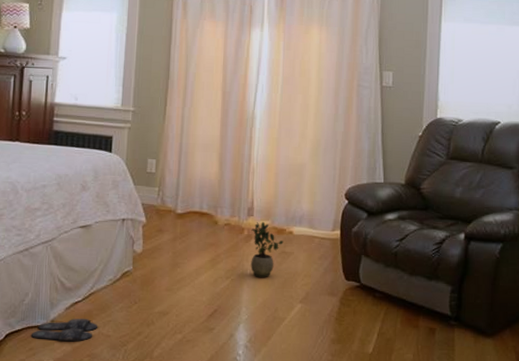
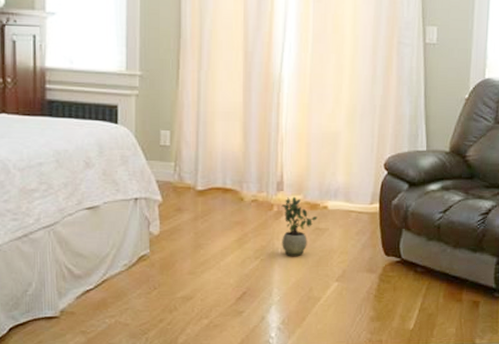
slippers: present [32,318,98,342] -> none [39,307,115,333]

